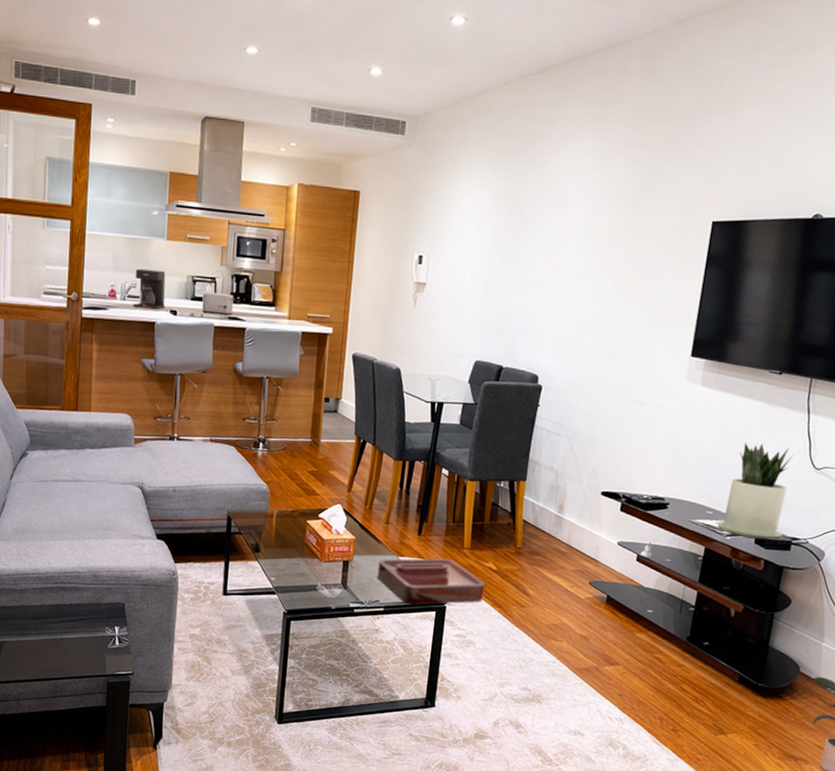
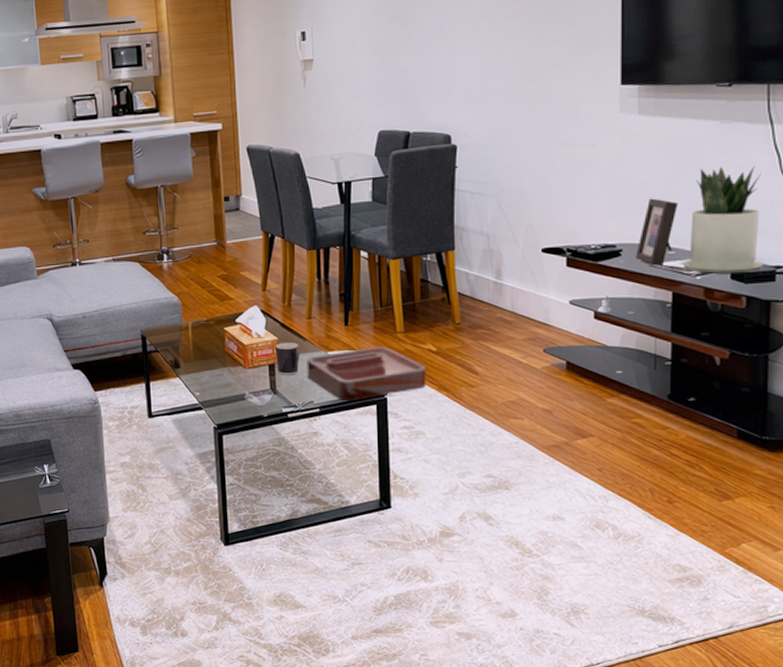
coffee maker: present [133,268,166,310] -> none [14,96,49,139]
toaster: present [202,292,235,316] -> none [84,107,117,132]
mug: none [350,542,374,574] -> present [275,341,300,375]
picture frame: none [679,461,722,524] -> present [636,198,679,267]

